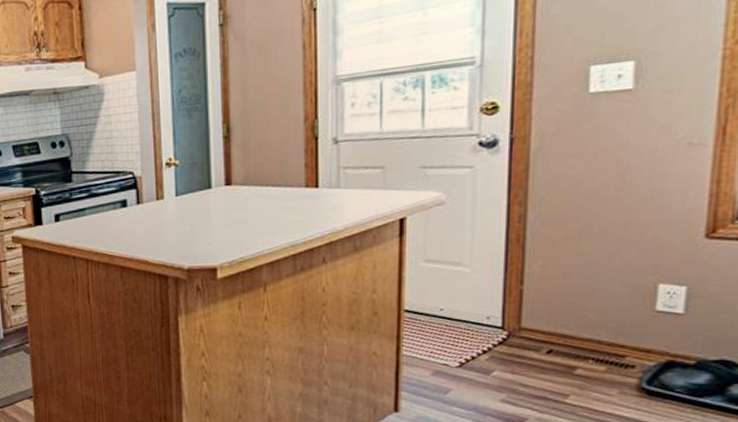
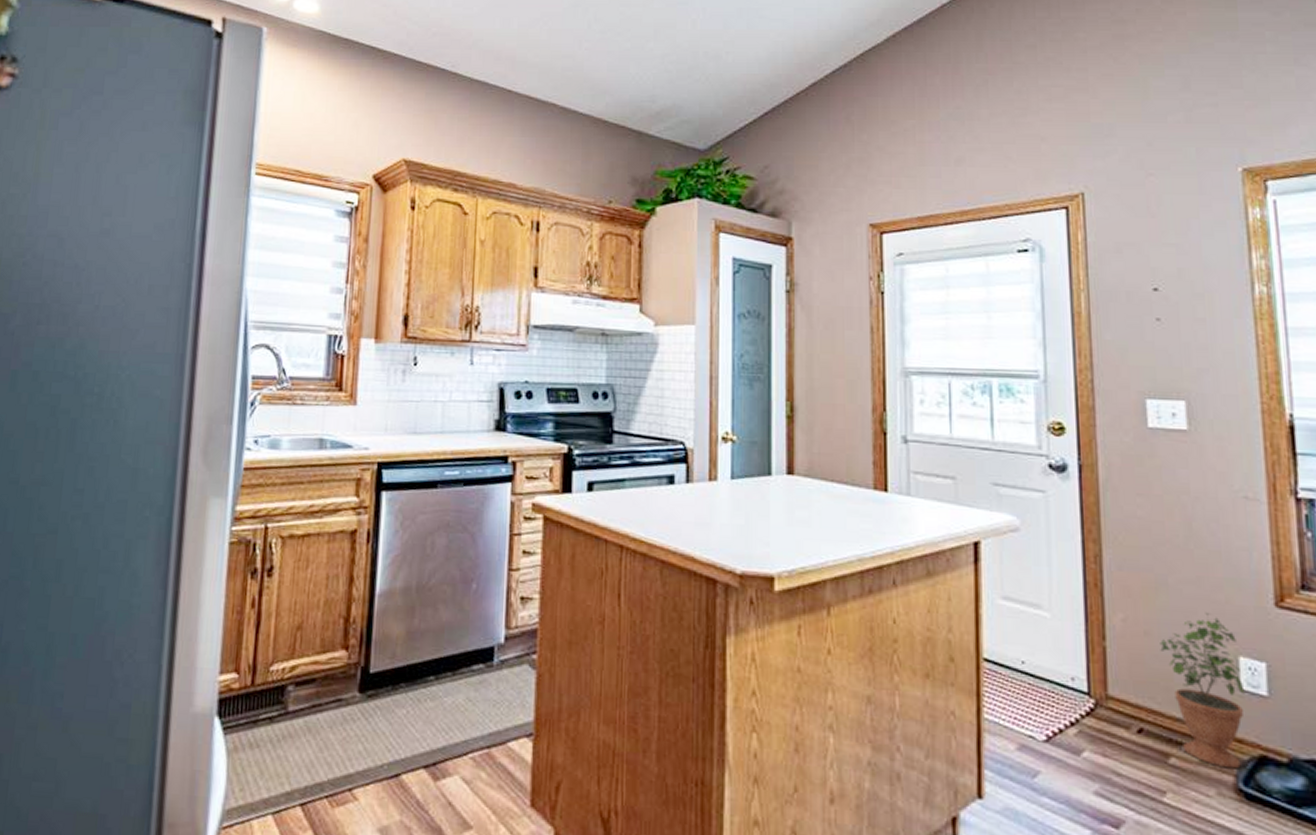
potted plant: none [577,251,661,373] -> present [1160,613,1245,769]

